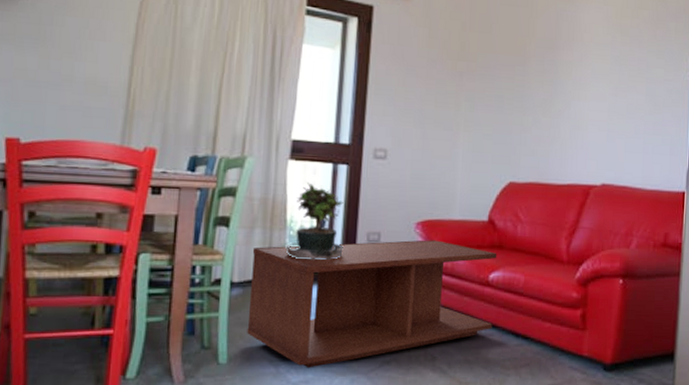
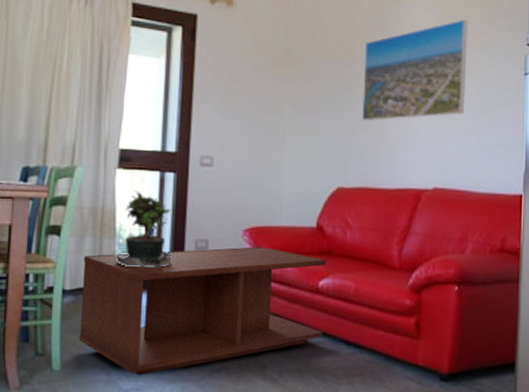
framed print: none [534,20,638,118] -> present [361,19,468,121]

